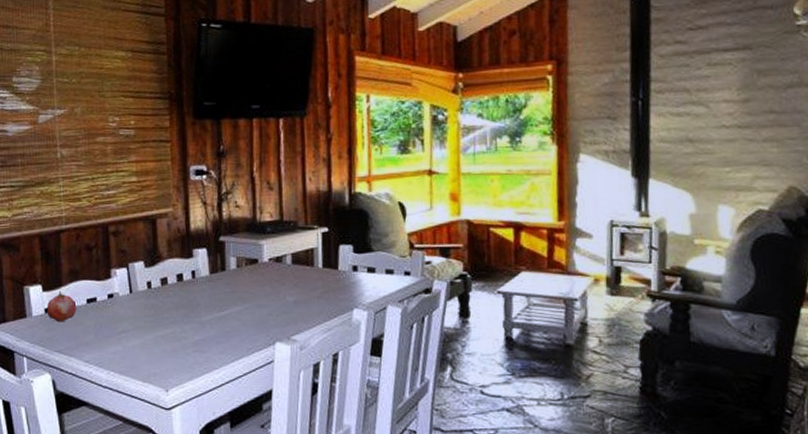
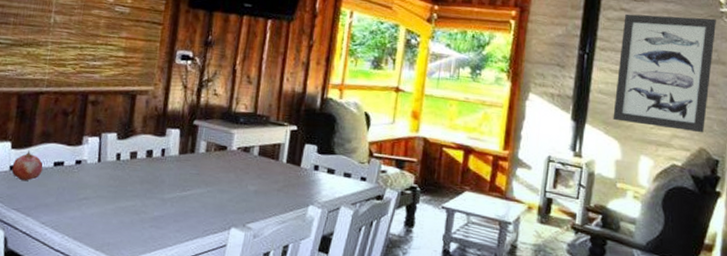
wall art: none [680,35,794,170] -> present [613,13,716,133]

